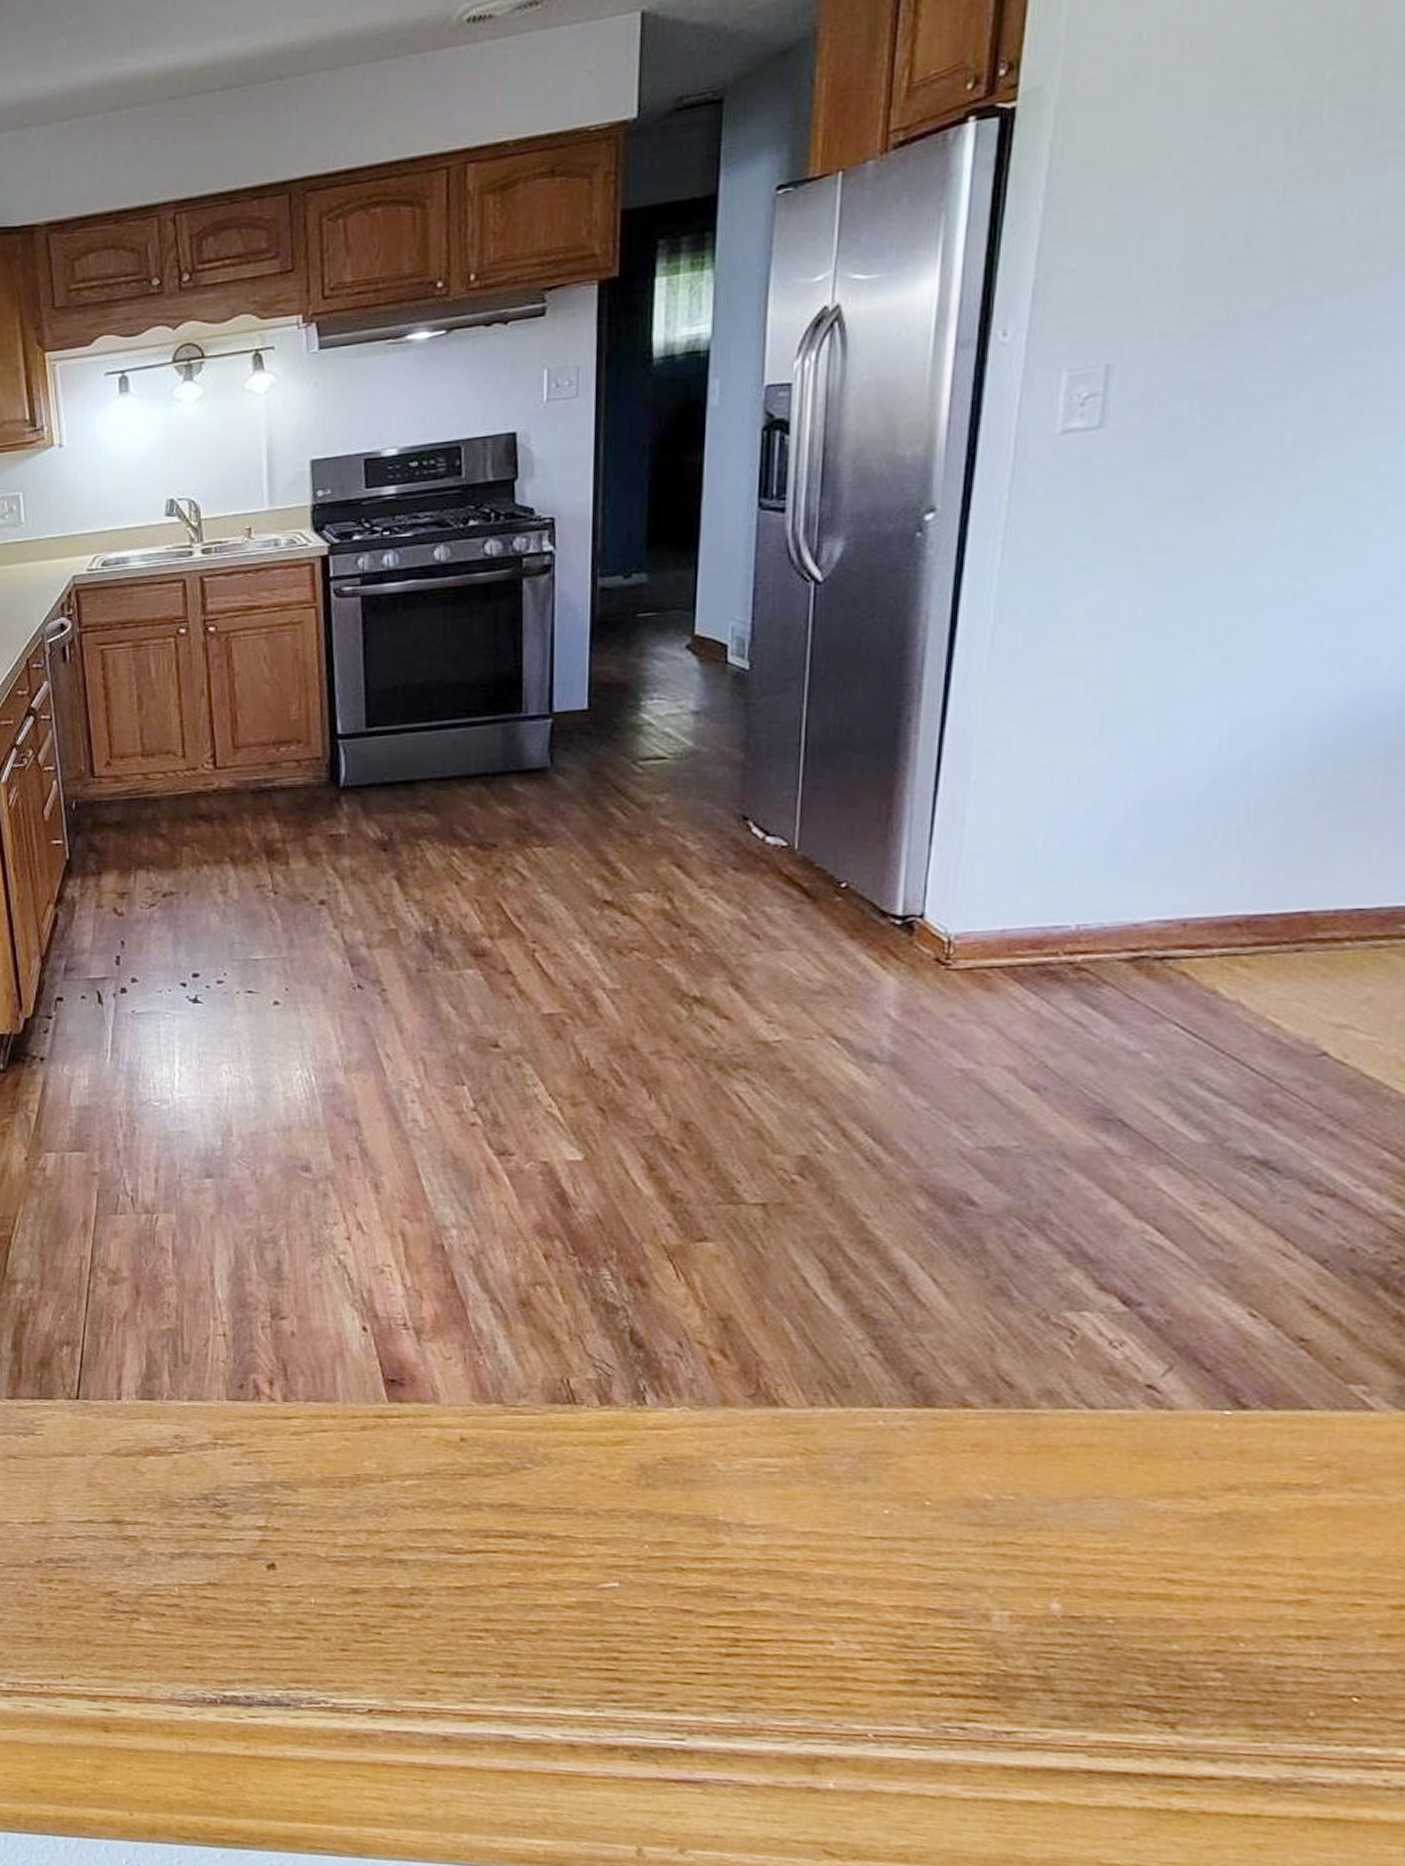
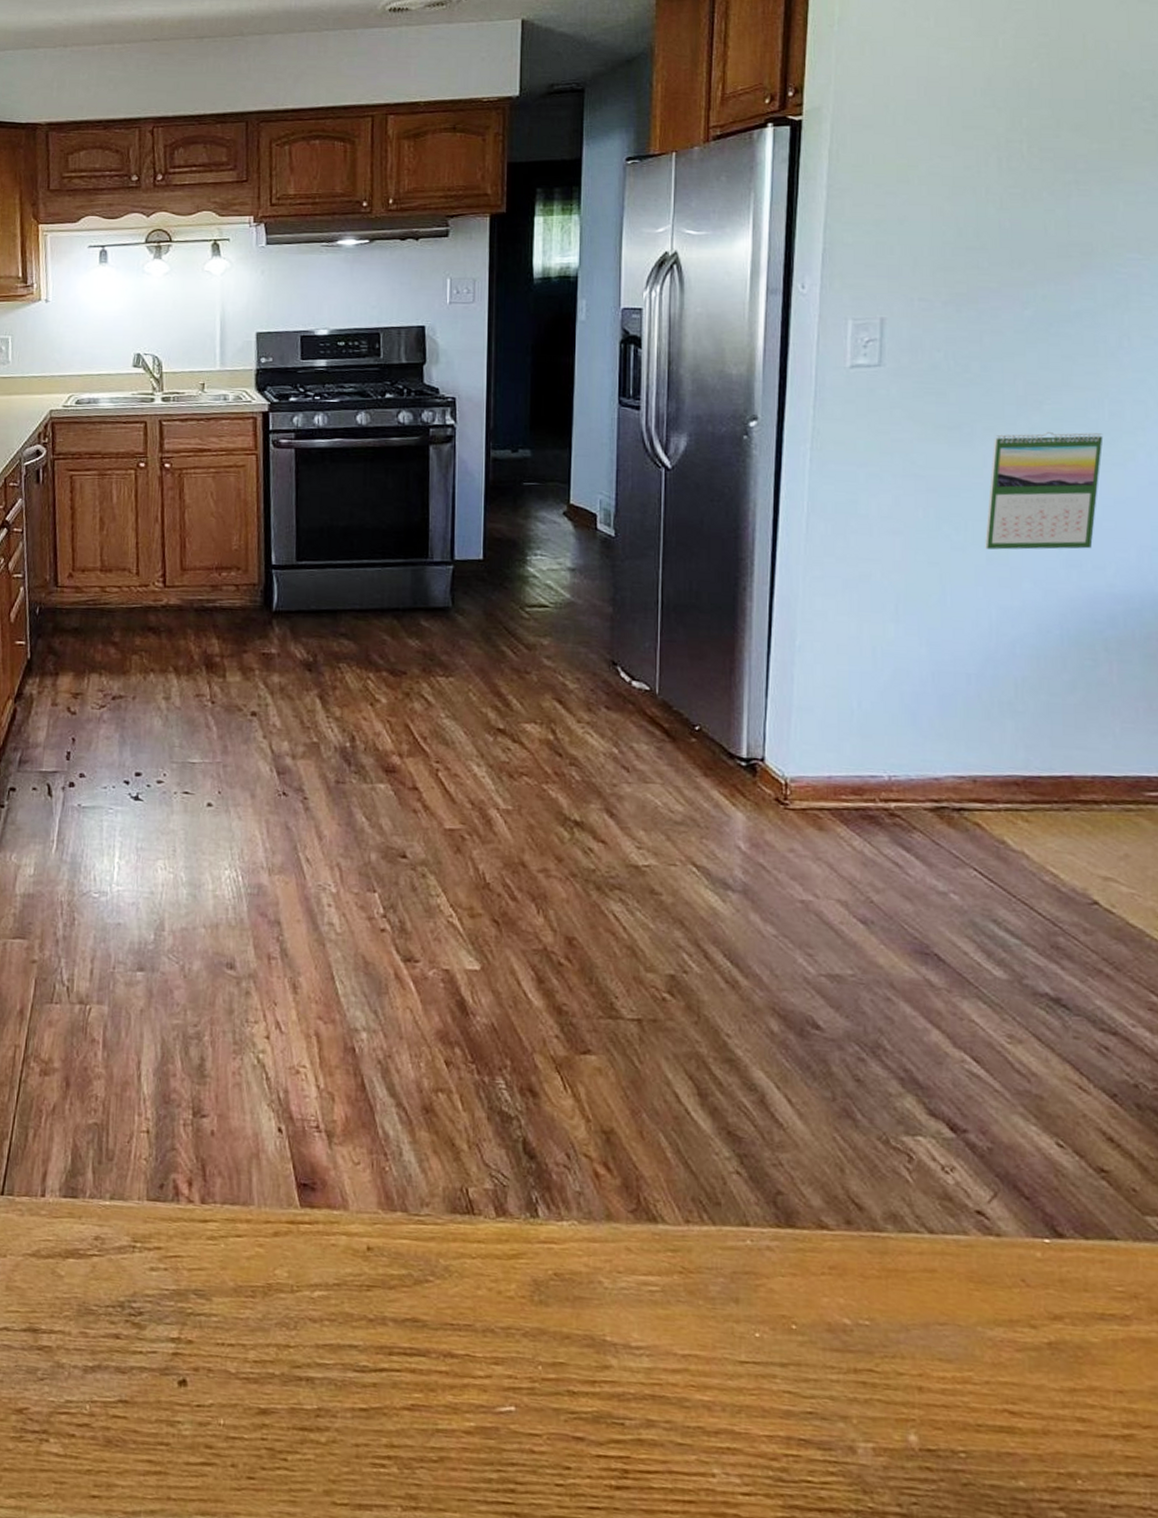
calendar: none [1221,487,1396,648] -> present [984,431,1104,550]

